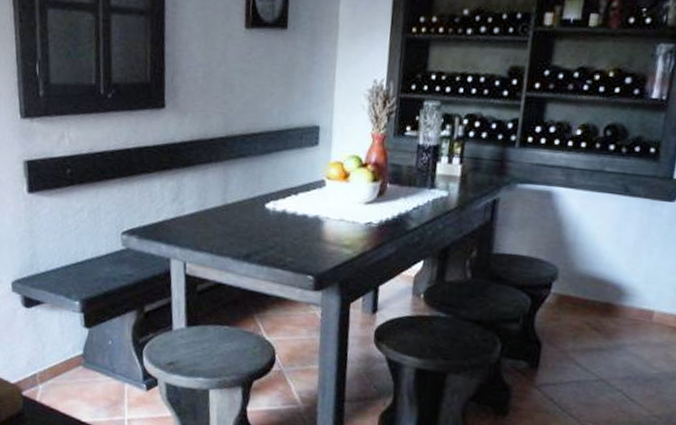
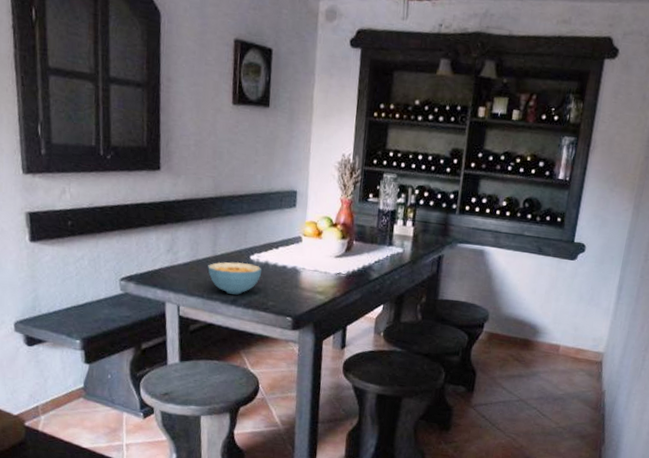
cereal bowl: none [217,211,279,250] -> present [208,262,262,295]

